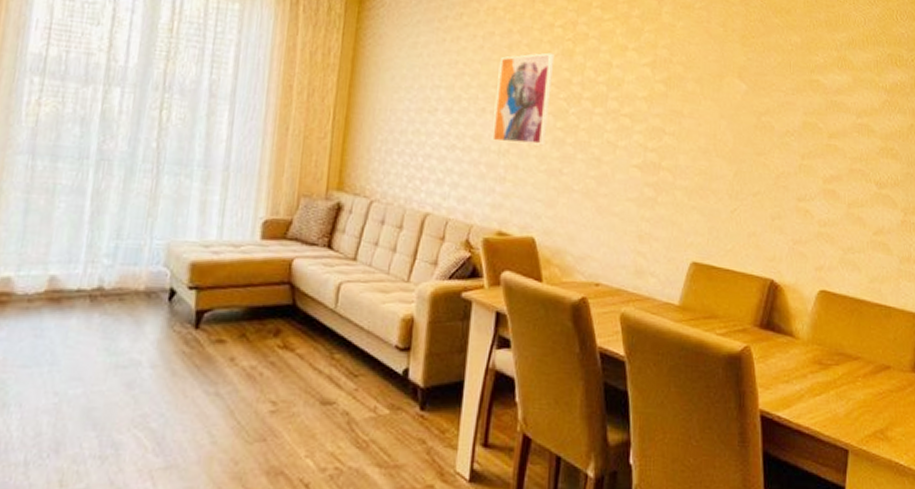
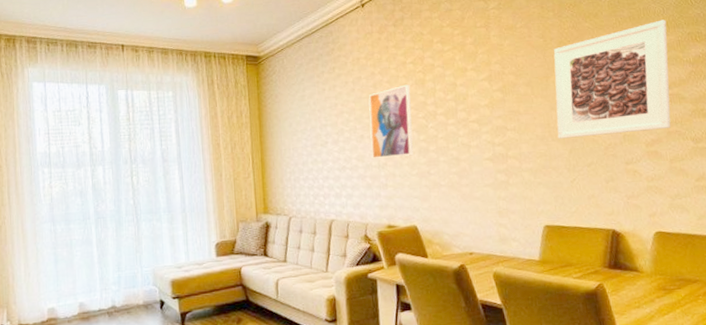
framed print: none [723,32,866,165] -> present [553,19,671,139]

